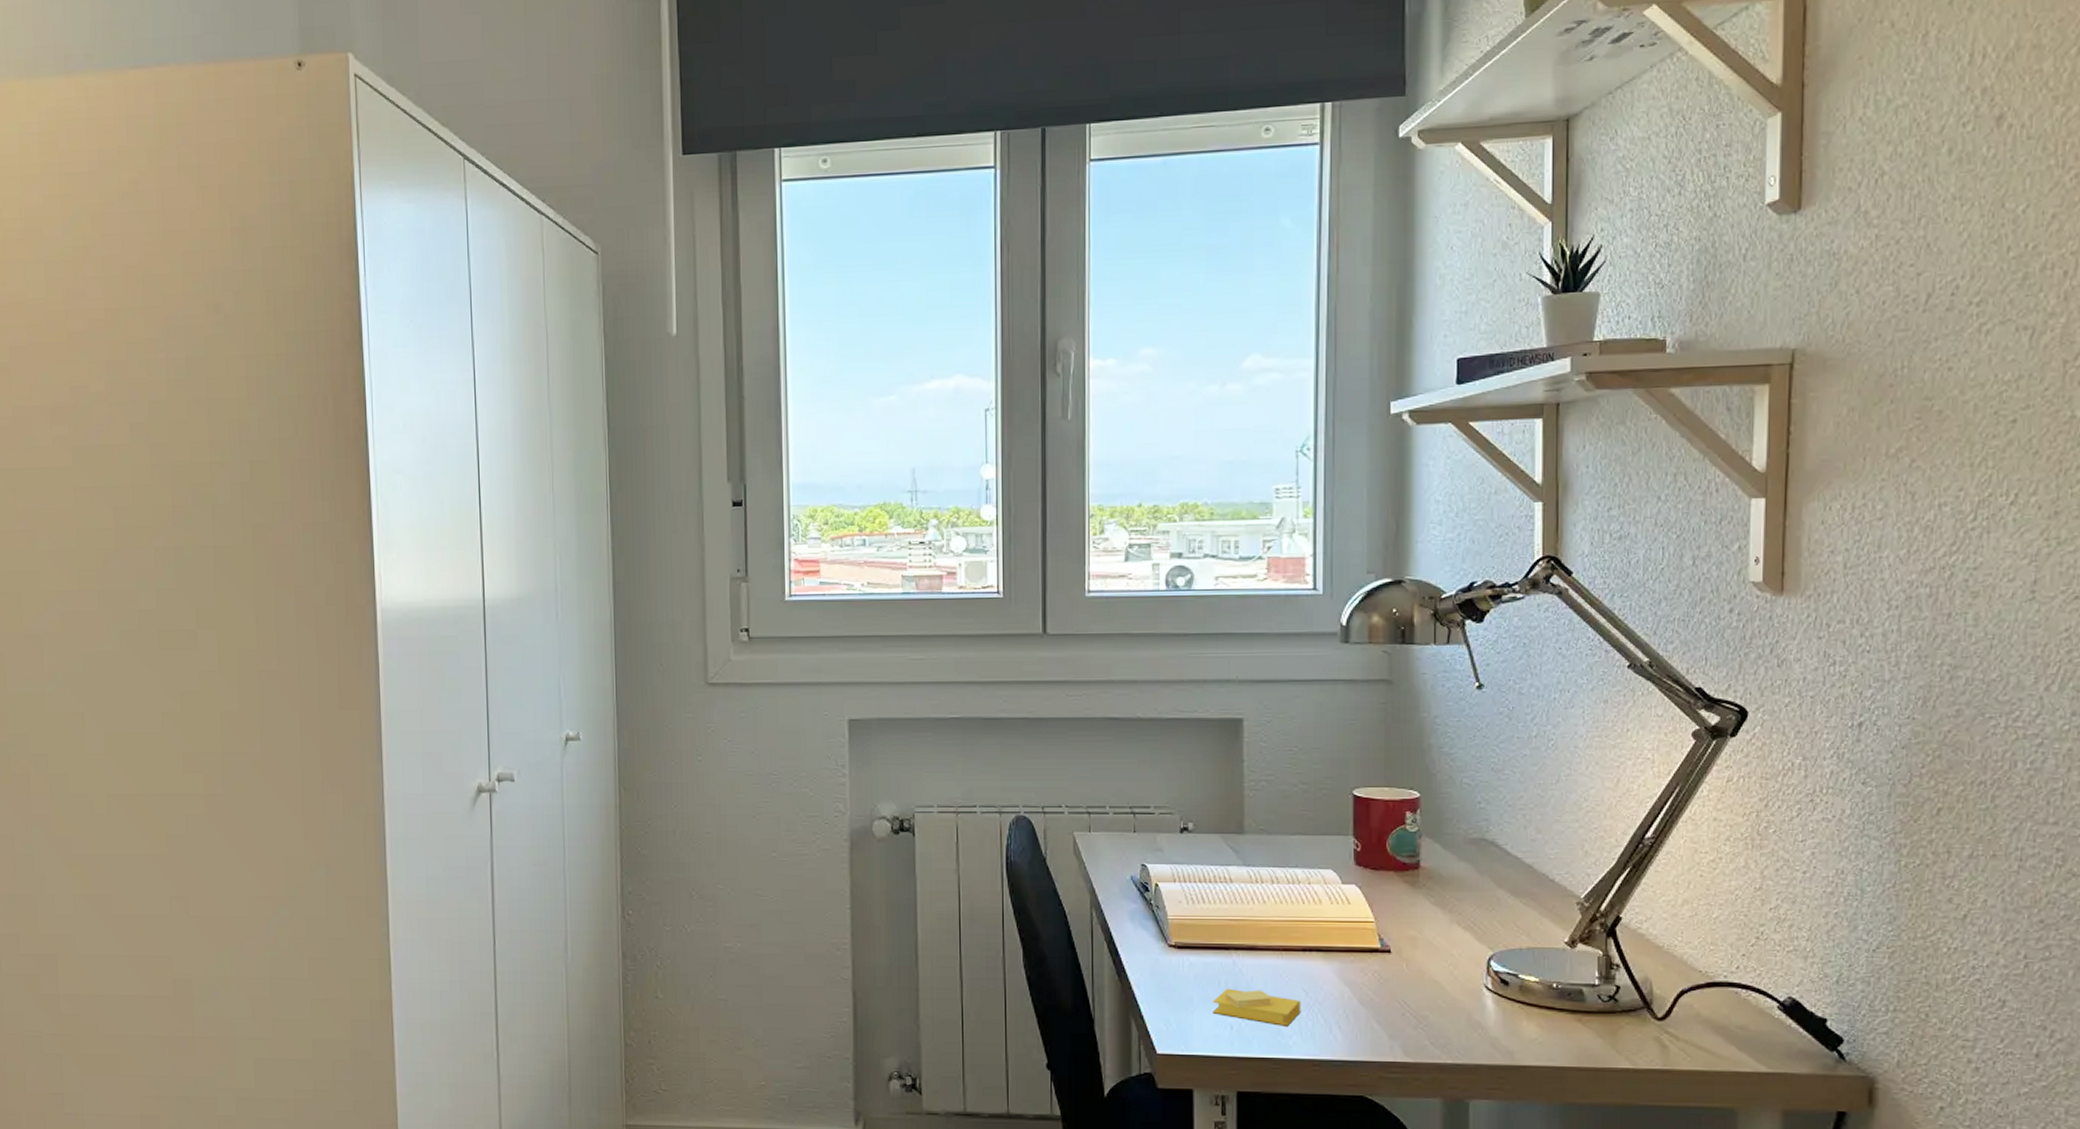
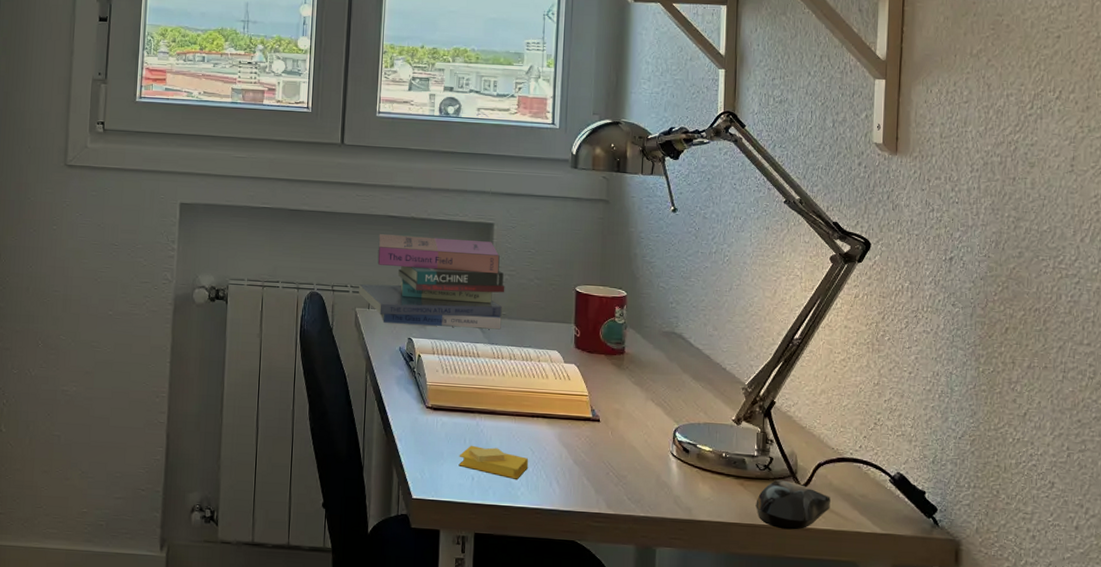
books: none [1076,740,1262,848] -> present [359,234,505,330]
computer mouse: none [1598,1012,1698,1073] -> present [755,479,830,530]

